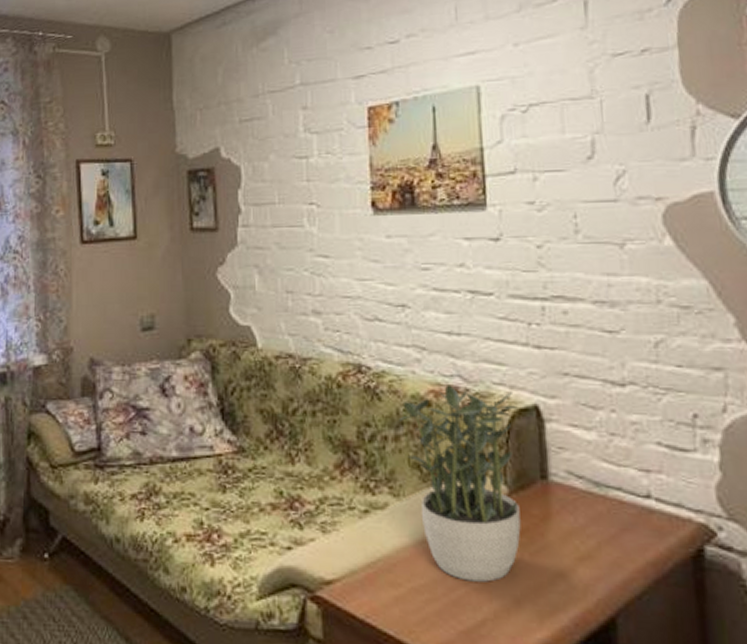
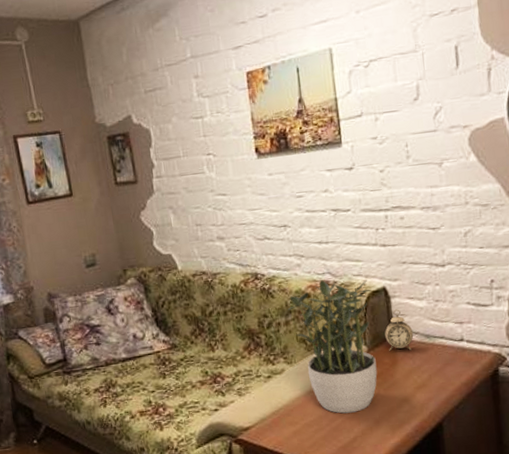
alarm clock: none [534,439,577,502] -> present [384,309,414,351]

